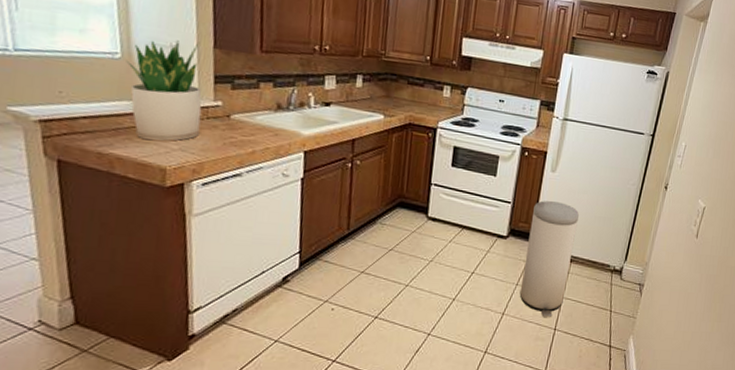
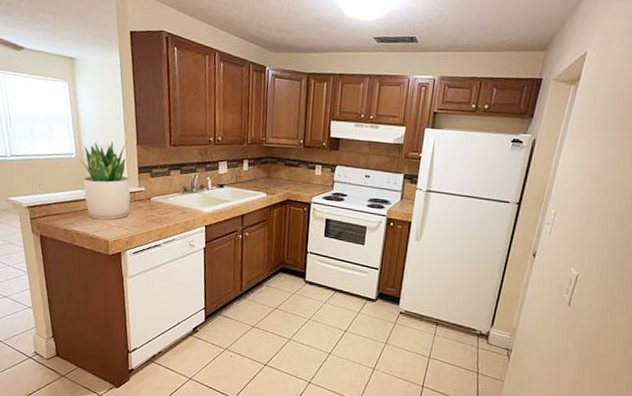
pedal bin: present [519,201,580,318] -> none [388,267,445,376]

